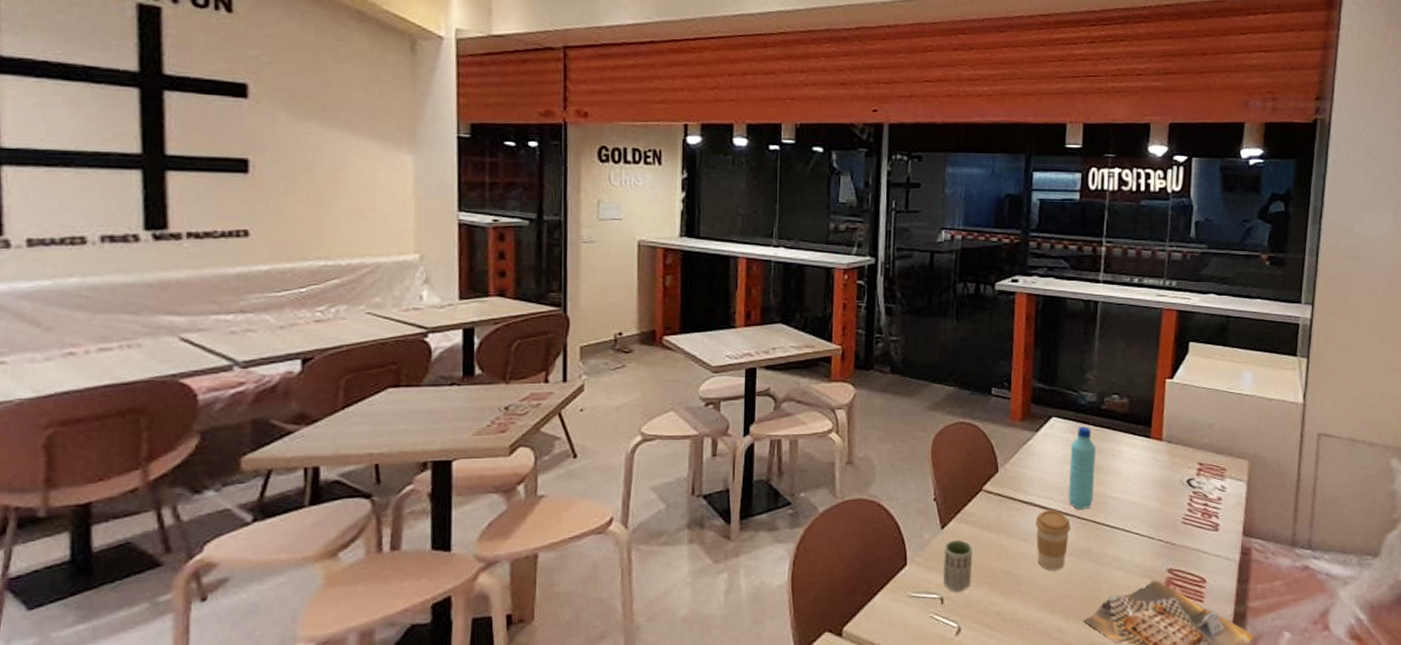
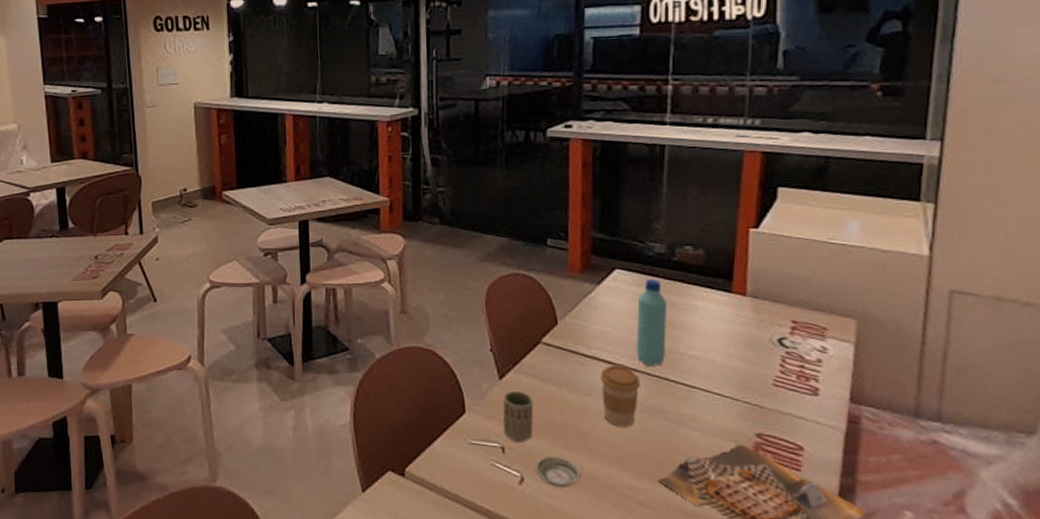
saucer: none [972,604,1015,635] -> present [535,457,581,487]

